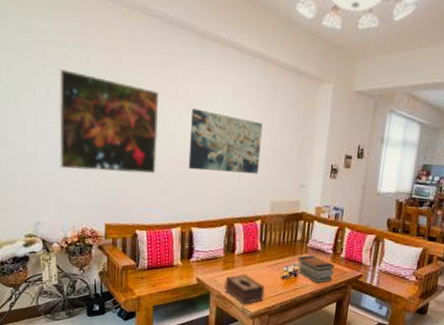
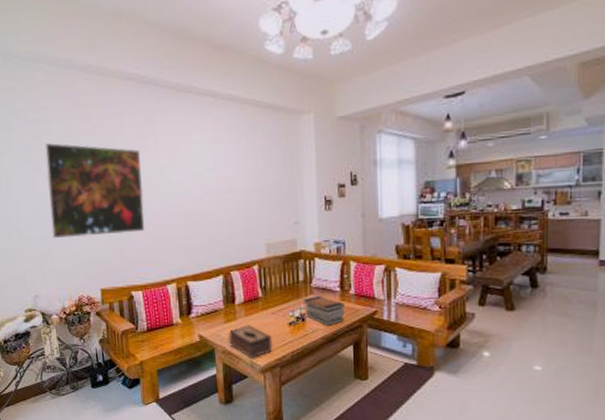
wall art: present [188,108,263,174] -> none [174,160,249,222]

